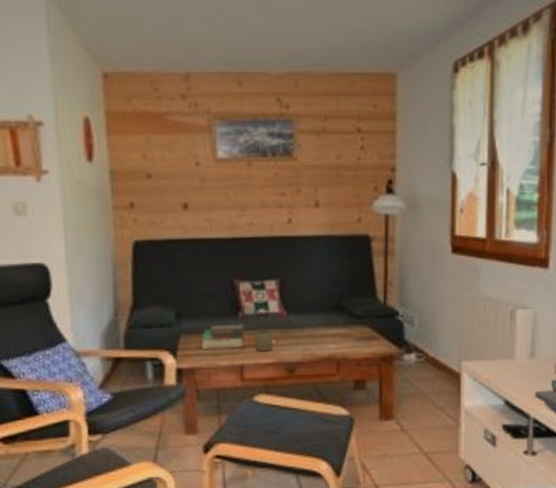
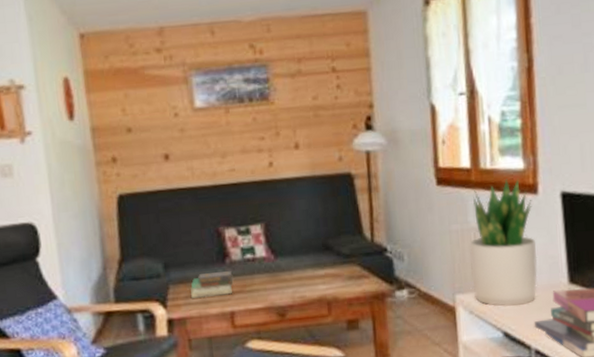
mug: present [254,330,279,352] -> none [242,274,268,298]
planter: none [478,251,543,377] -> present [469,179,538,308]

